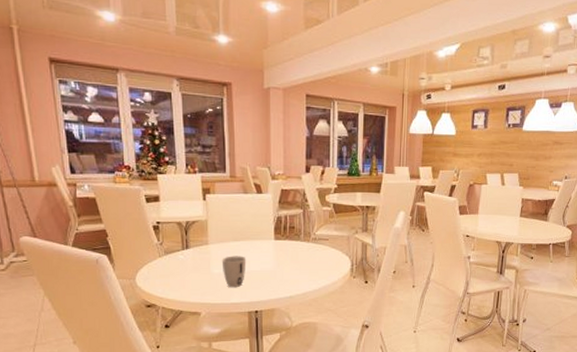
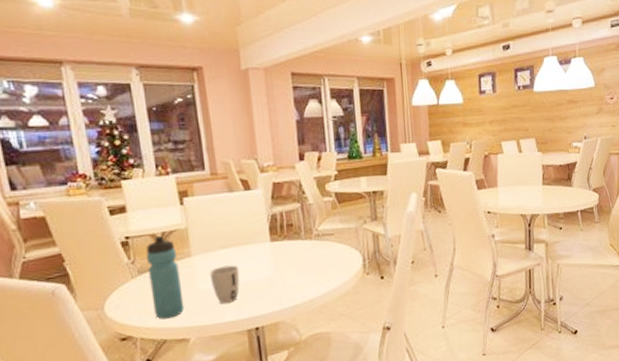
water bottle: none [172,225,199,294] -> present [145,236,185,320]

